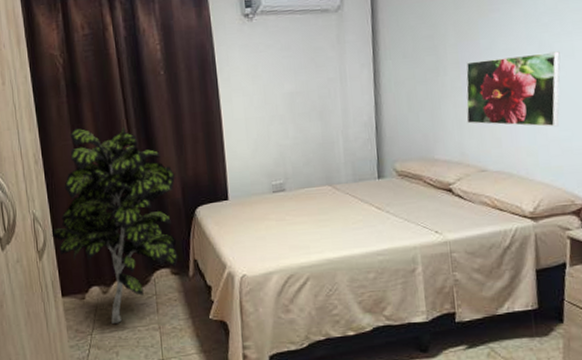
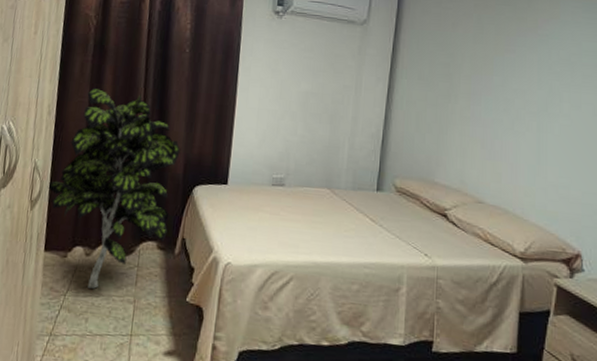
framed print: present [466,51,560,127] -> none [470,94,568,173]

